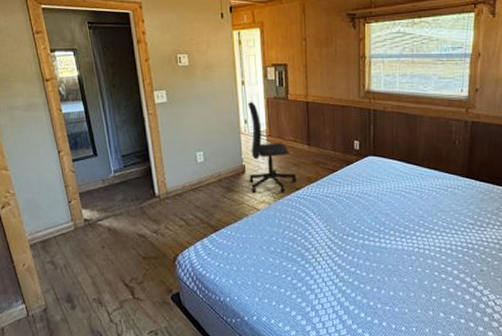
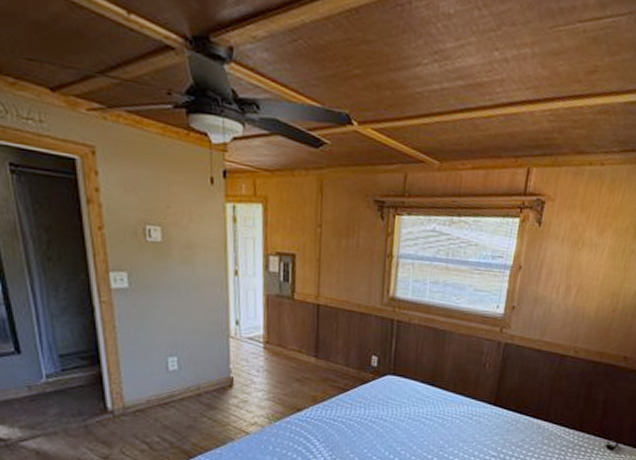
office chair: present [248,101,296,194] -> none [238,297,299,414]

